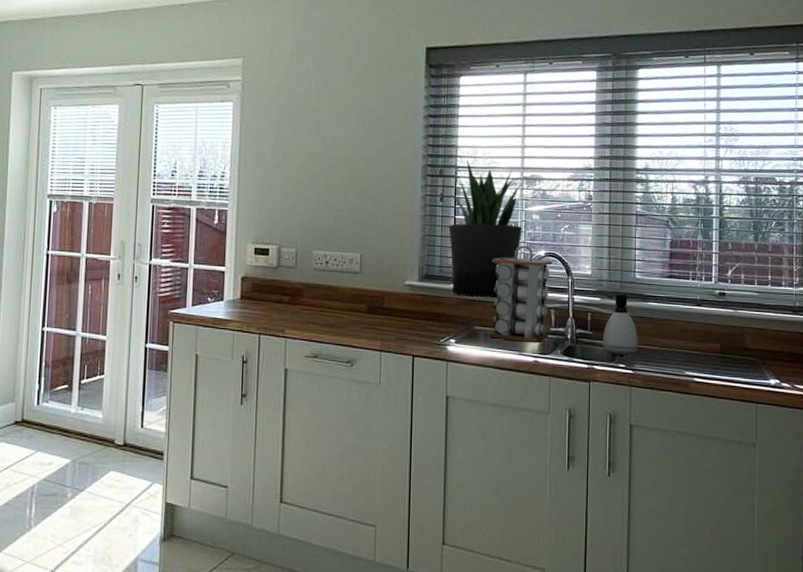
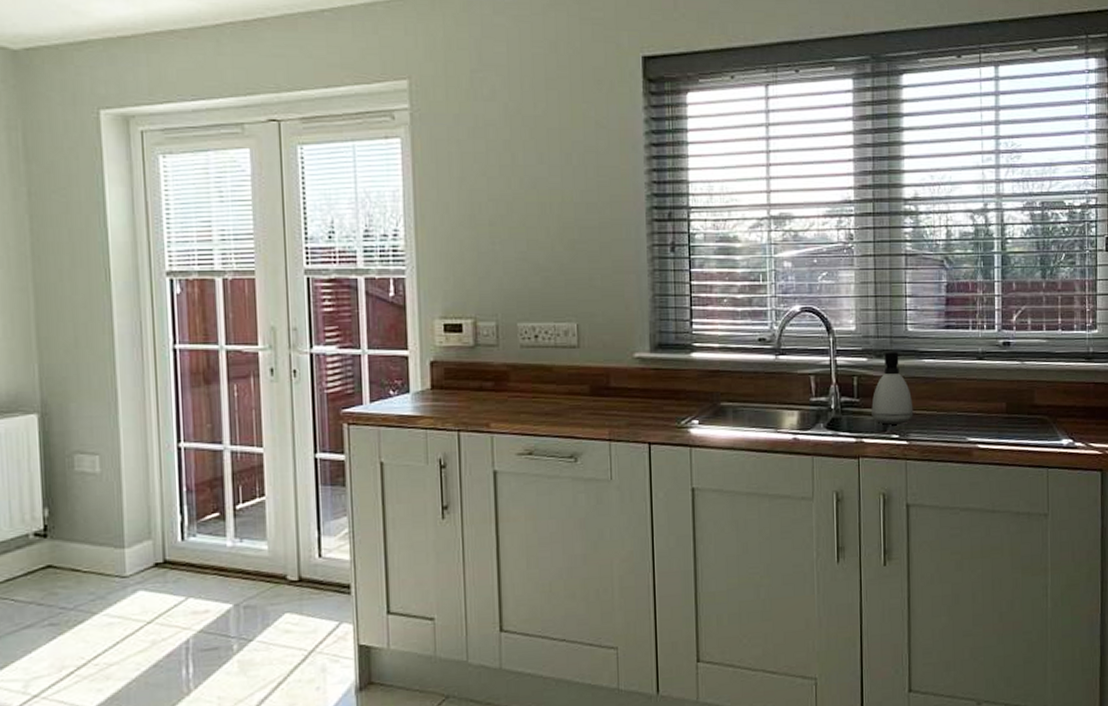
planter: present [448,161,522,297] -> none [683,199,772,367]
spice rack: present [488,245,553,343] -> none [738,300,810,419]

